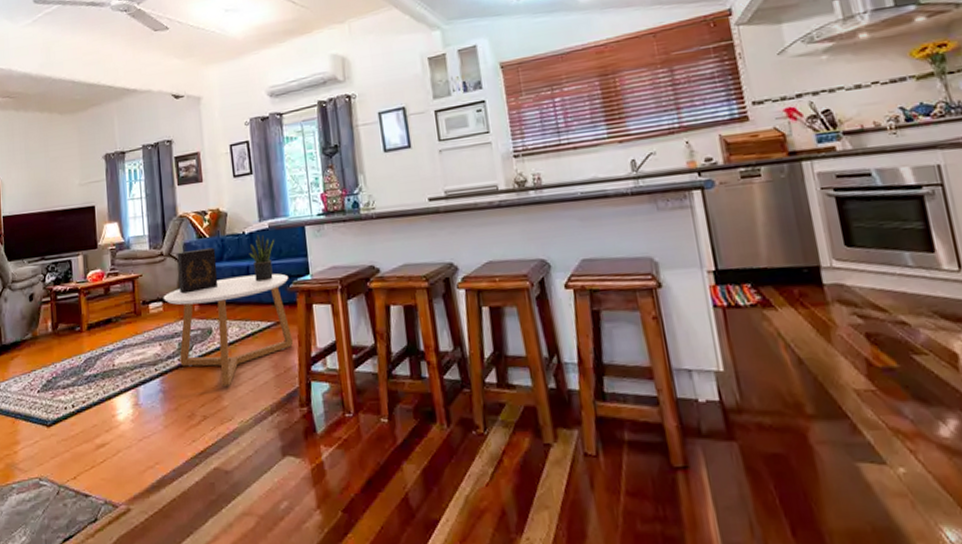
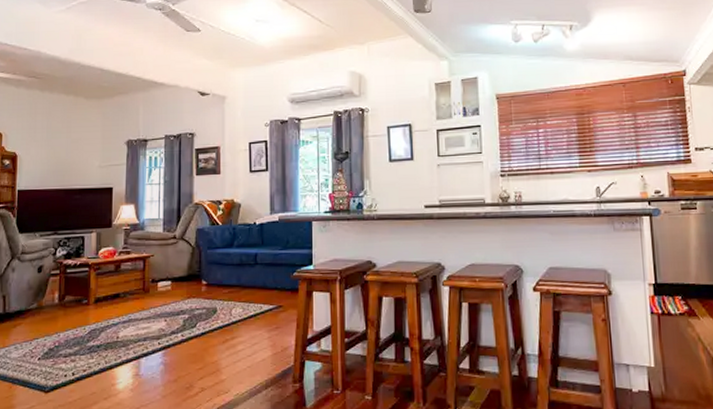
coffee table: present [163,273,294,387] -> none [172,262,293,362]
decorative box: present [177,247,219,294] -> none [189,234,227,275]
potted plant: present [249,235,275,282] -> none [258,226,284,268]

